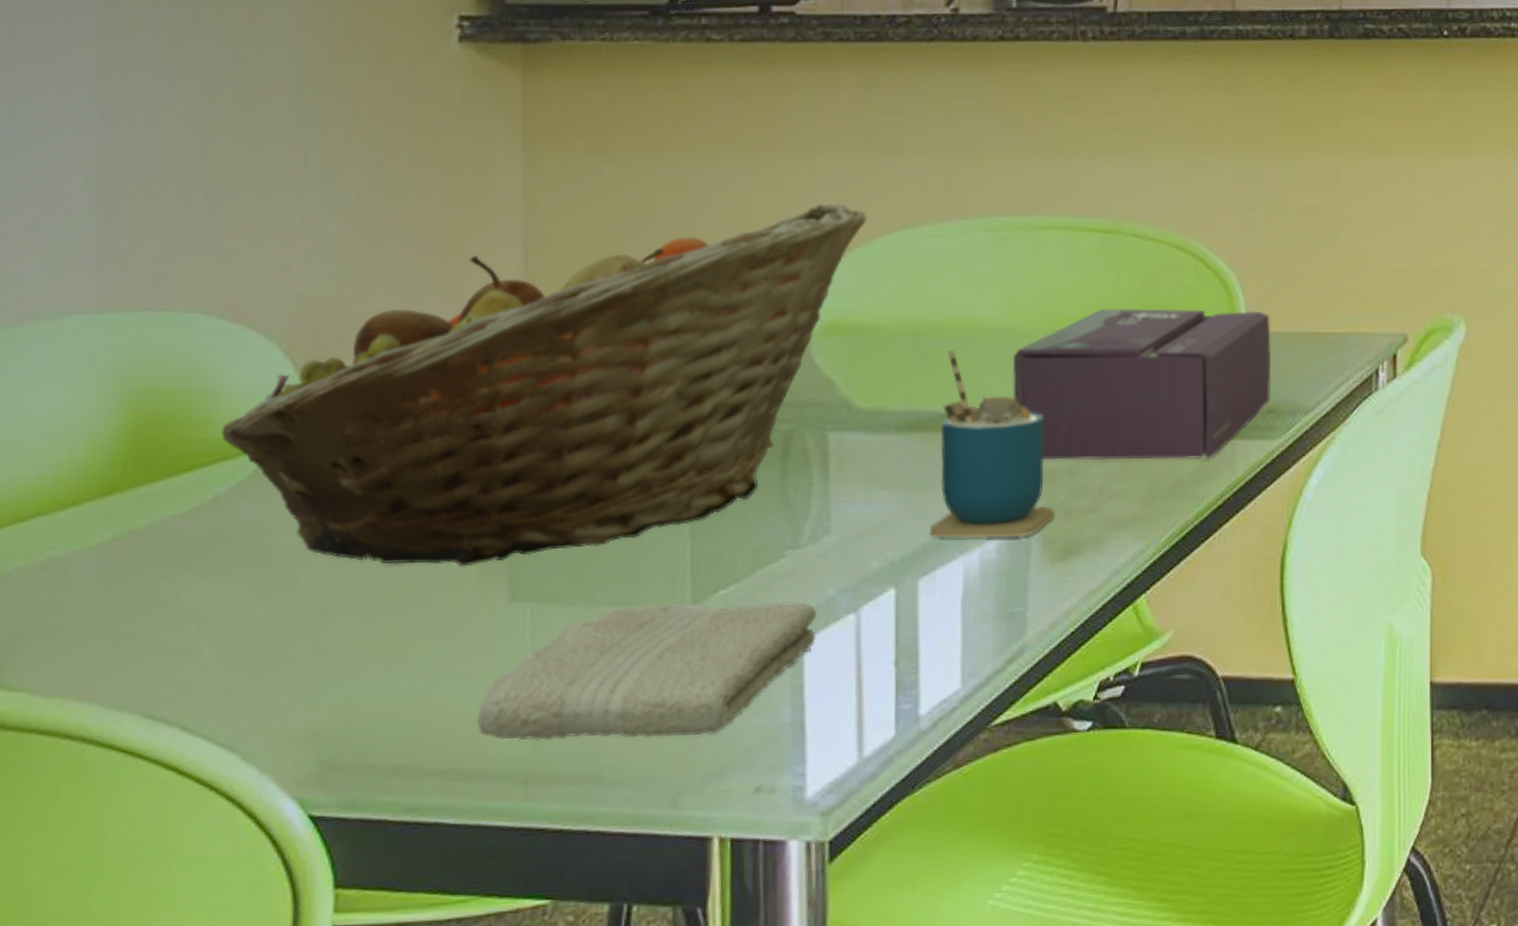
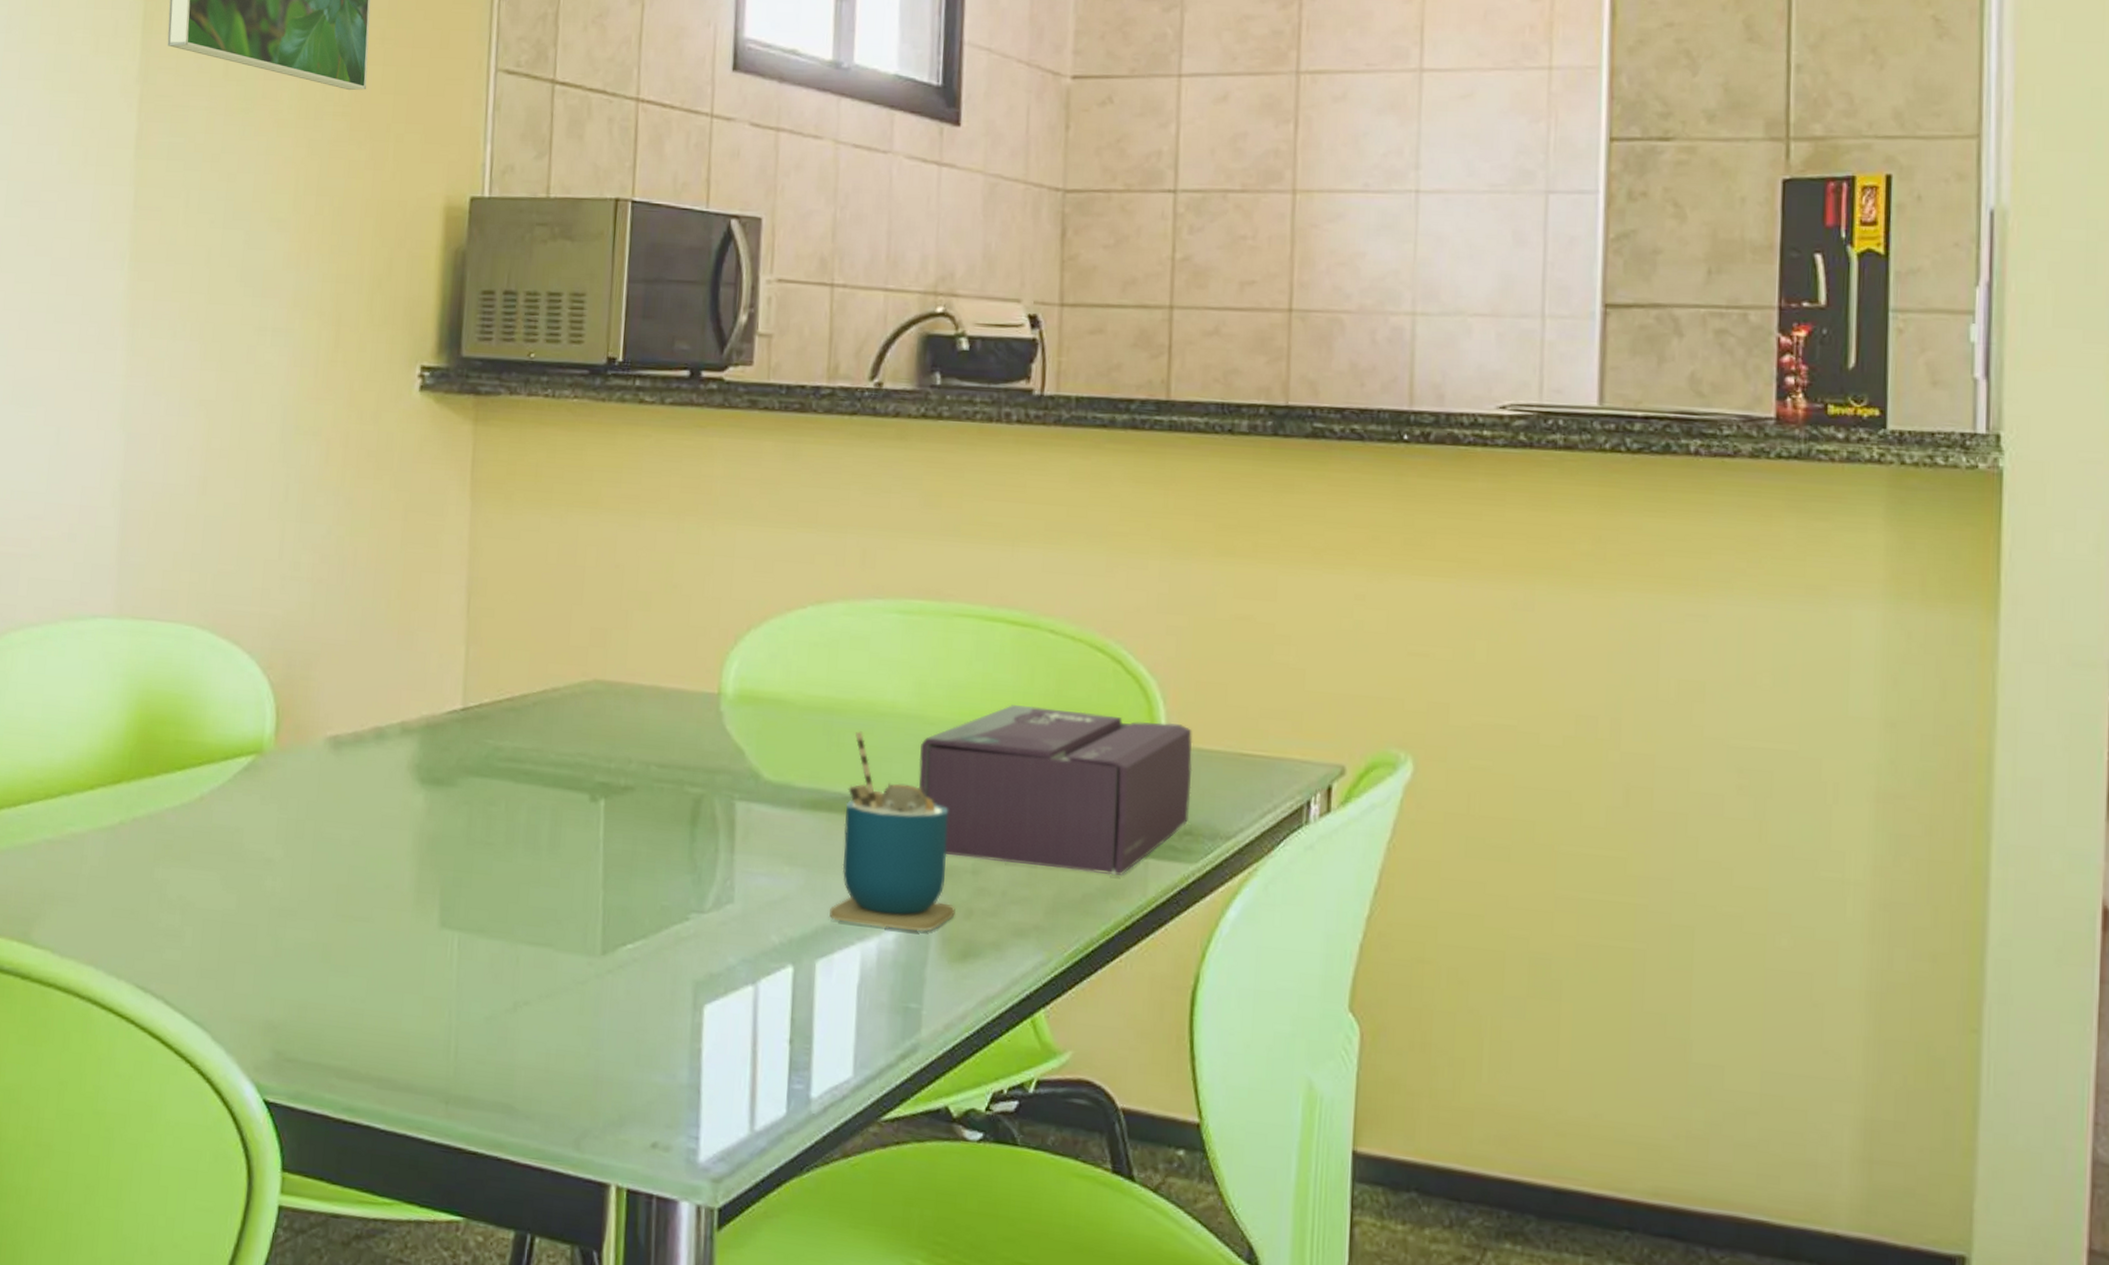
fruit basket: present [221,203,866,567] -> none [208,572,783,889]
washcloth: present [477,602,817,741] -> none [407,946,717,1084]

